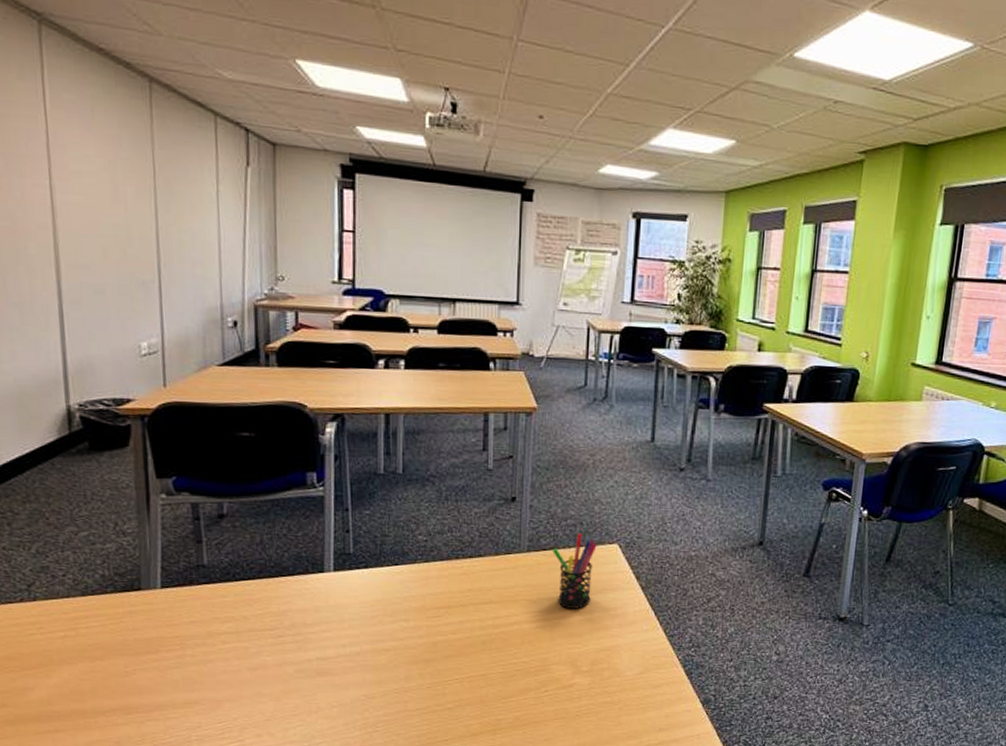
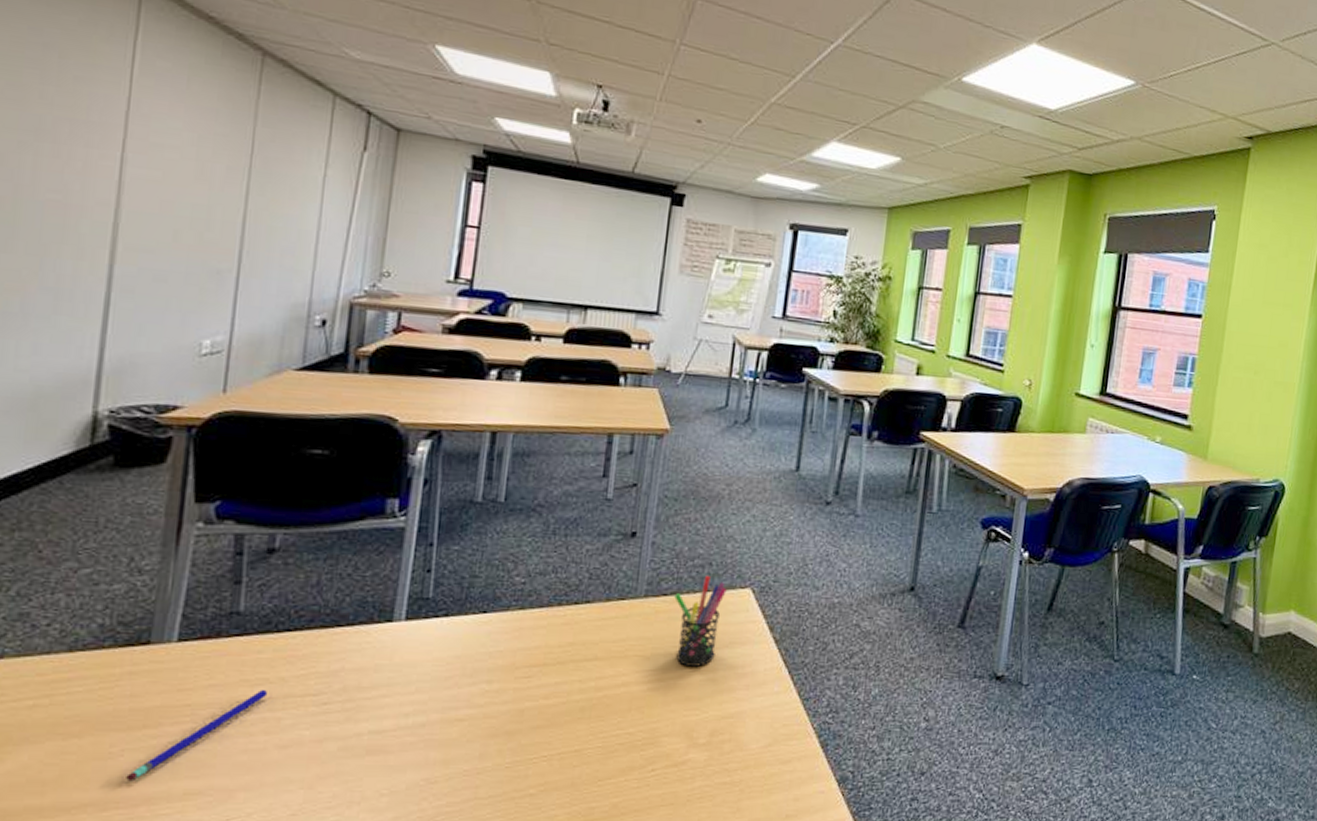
pen: none [140,625,236,693] -> present [126,689,268,782]

